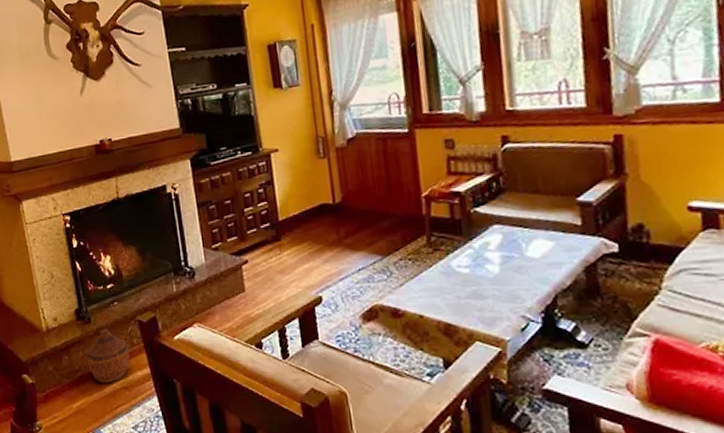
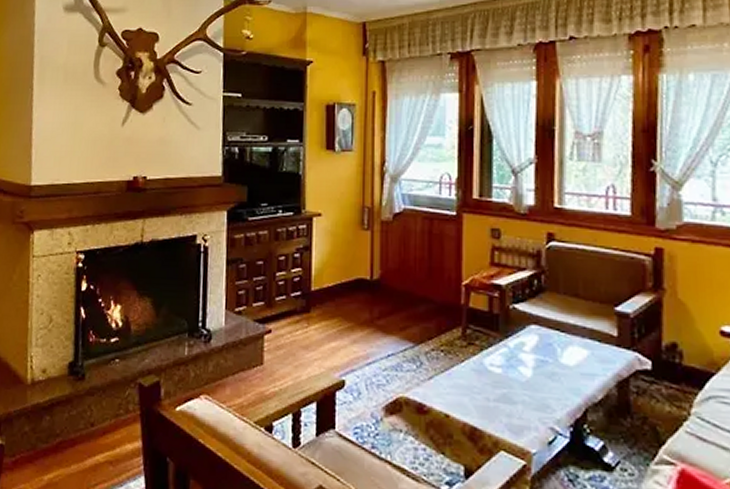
woven basket: present [85,329,130,383] -> none [70,389,122,454]

